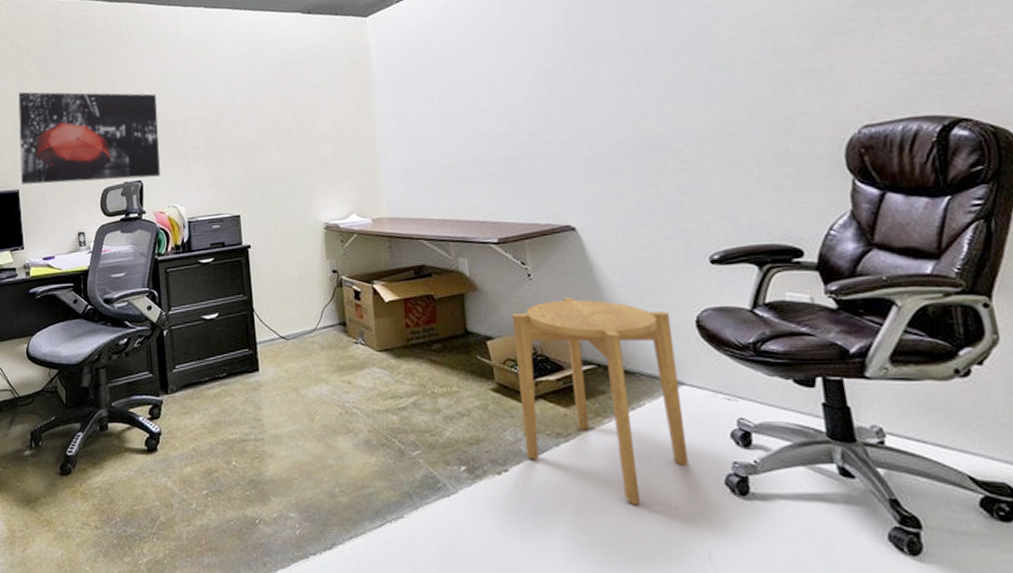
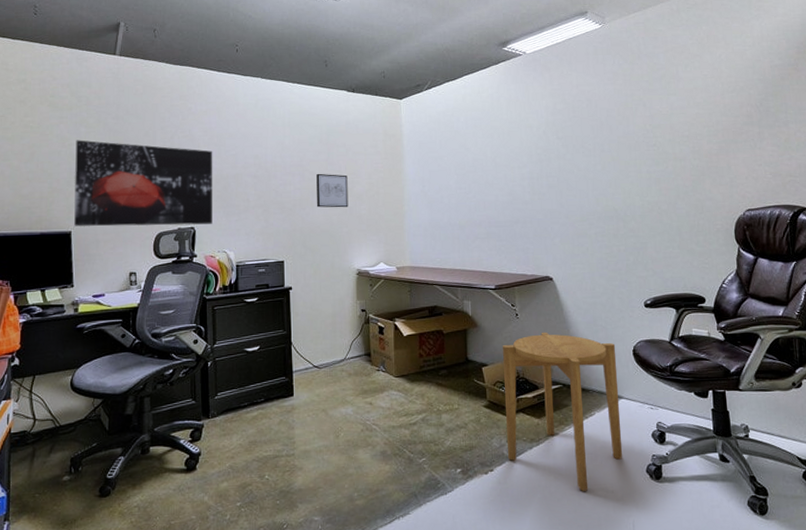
wall art: none [272,112,311,152] -> present [316,173,348,208]

